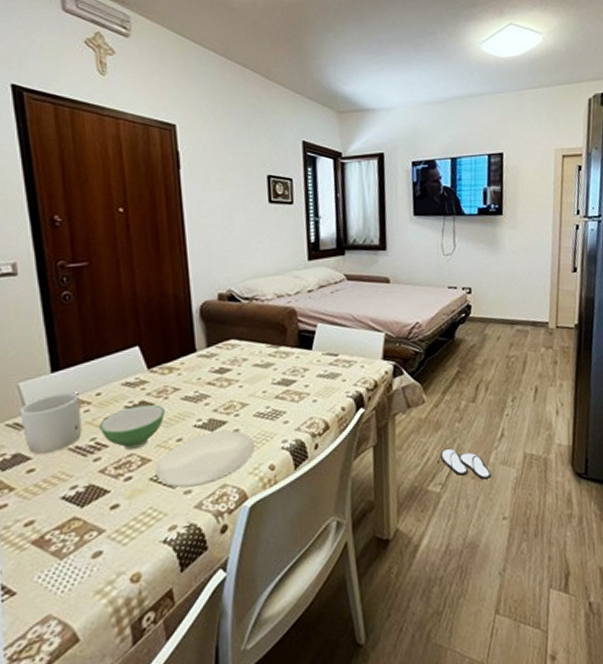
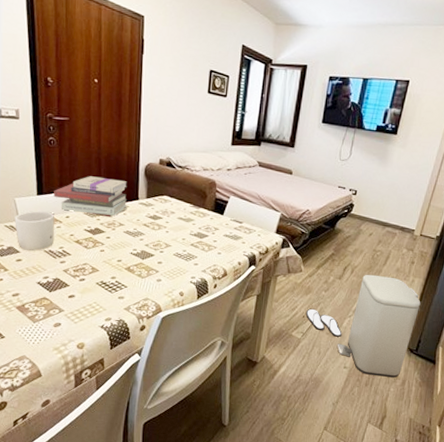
books: none [75,330,182,387] -> present [54,176,127,218]
bowl: present [98,404,165,451] -> none [65,230,112,261]
plate: present [155,430,256,488] -> none [100,260,172,296]
pedal bin: none [487,385,577,522] -> present [336,274,421,378]

